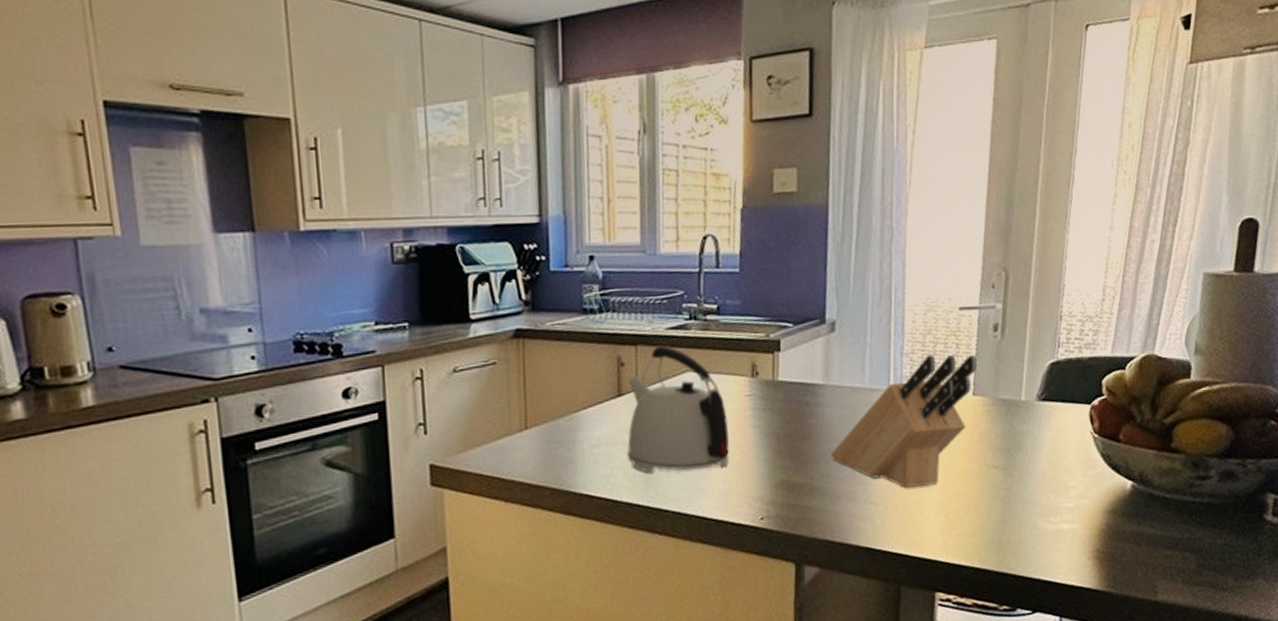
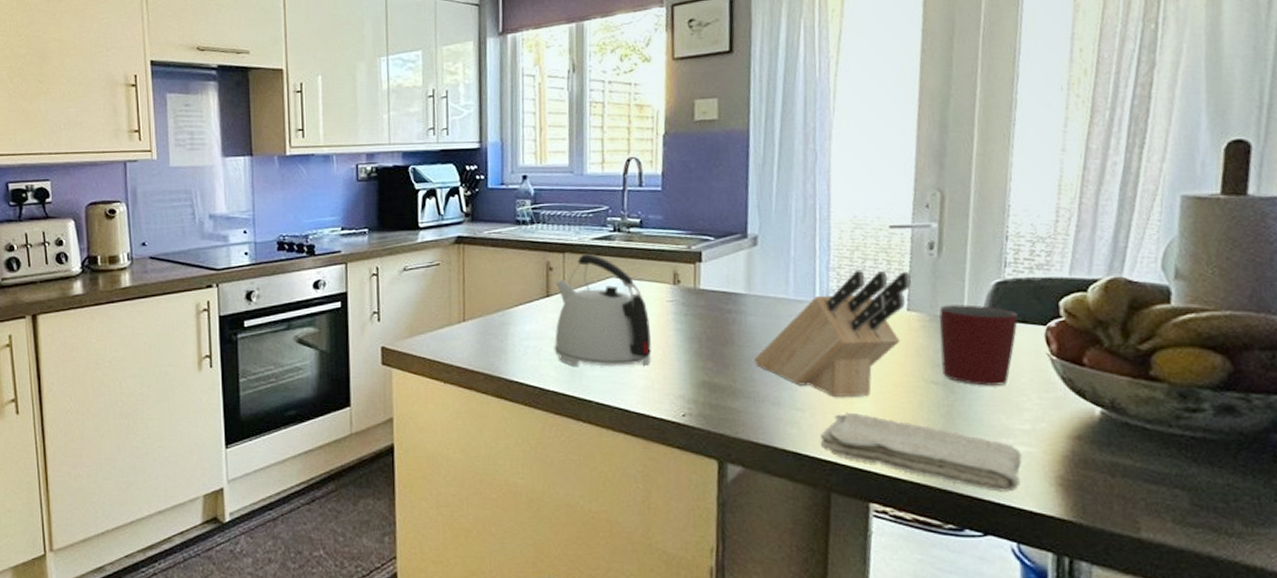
washcloth: none [892,502,1066,570] -> present [820,412,1022,492]
mug: none [1000,386,1067,467] -> present [939,304,1018,386]

